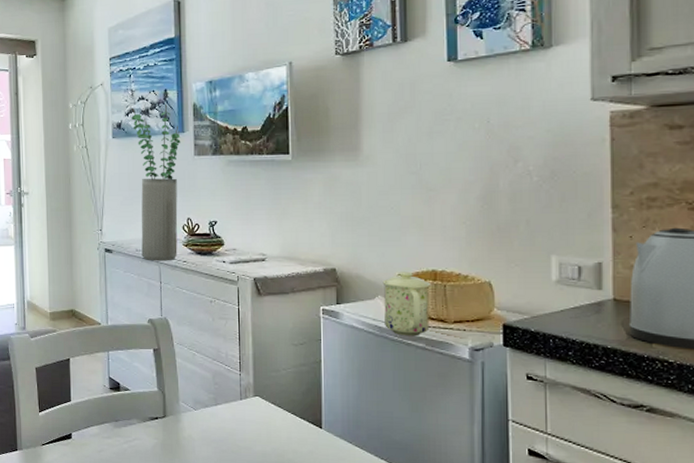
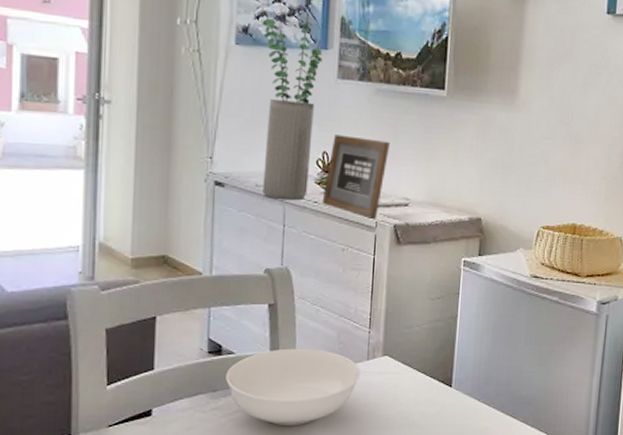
bowl: none [124,387,236,455] -> present [226,348,361,426]
picture frame: none [190,203,245,275] -> present [322,135,391,220]
mug: present [382,272,430,336] -> none [523,224,569,290]

